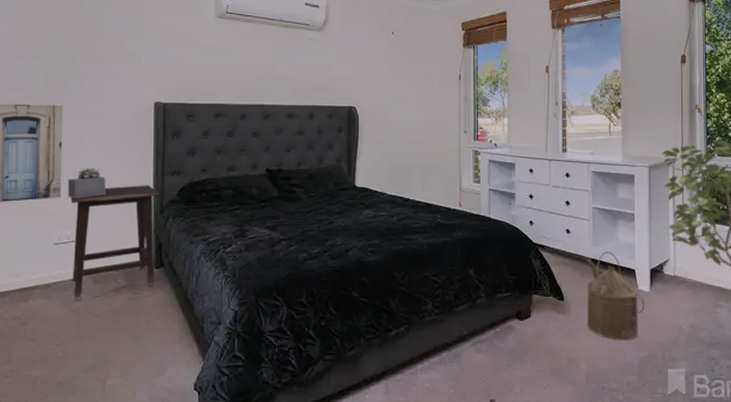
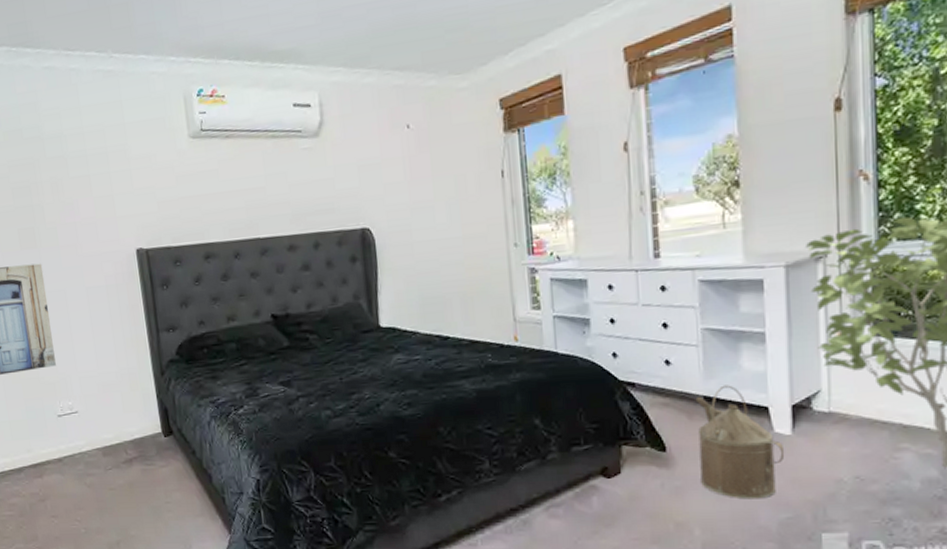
succulent plant: present [68,167,106,199] -> none [60,329,101,367]
side table: present [70,185,161,301] -> none [66,345,167,475]

